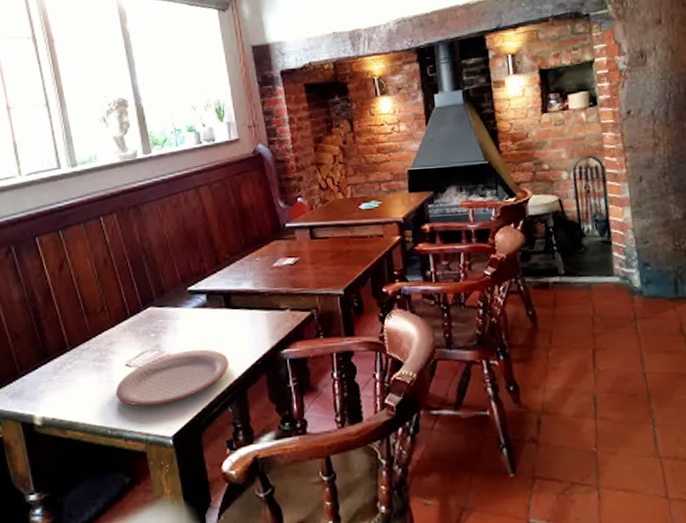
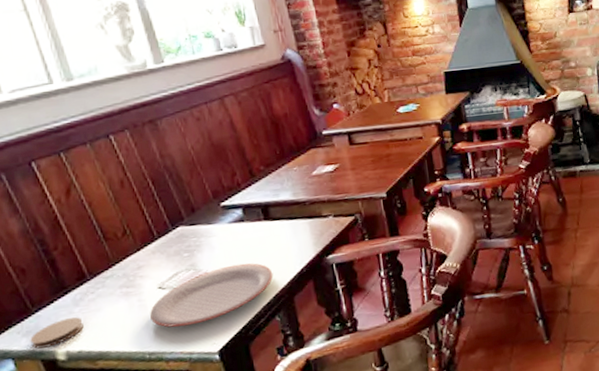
coaster: none [15,385,59,411] -> present [30,317,84,349]

